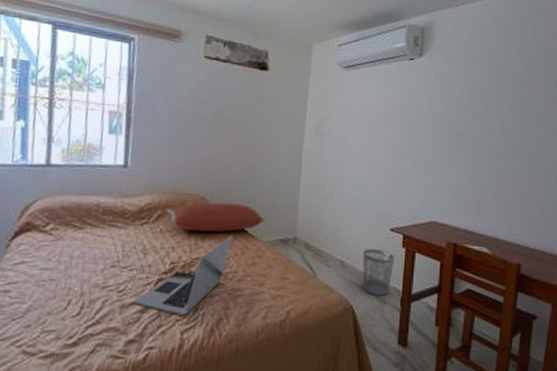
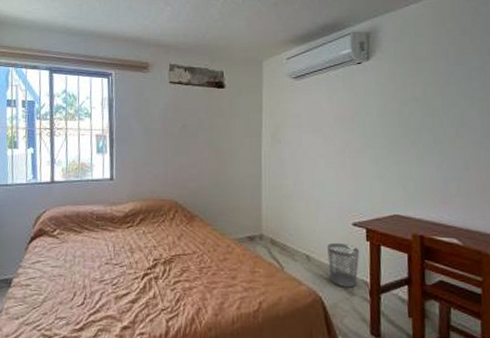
laptop: present [134,235,234,315] -> none [126,235,206,305]
pillow: present [167,202,266,233] -> none [148,206,233,233]

